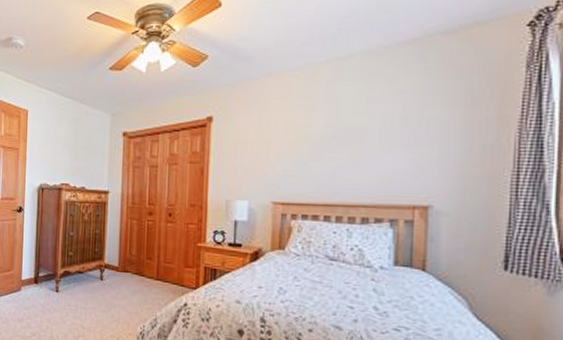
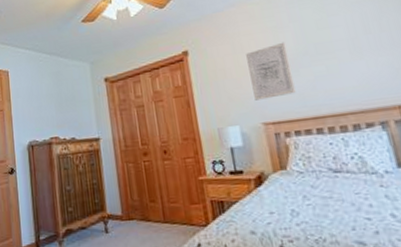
wall art: none [270,122,315,179] -> present [246,42,296,101]

